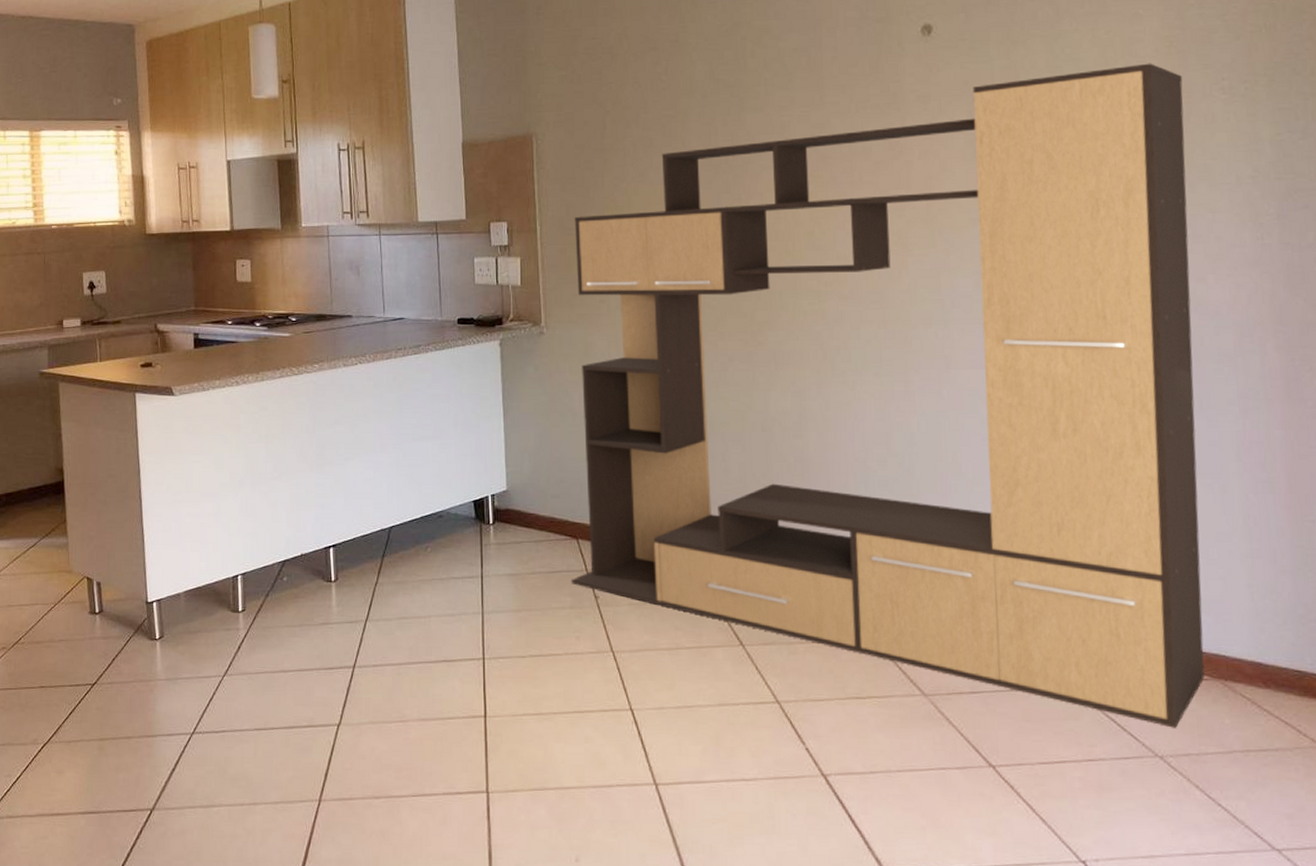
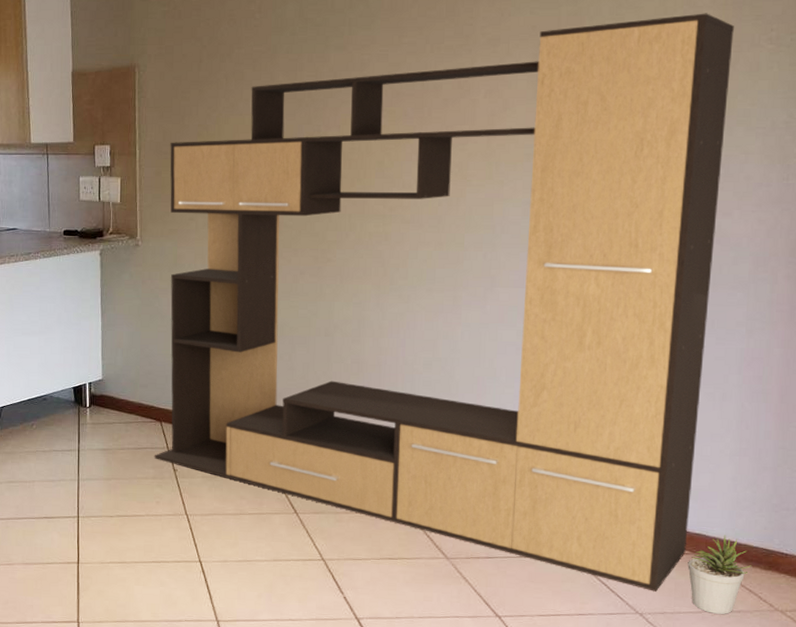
potted plant: none [1208,654,1283,755] -> present [687,535,751,615]

